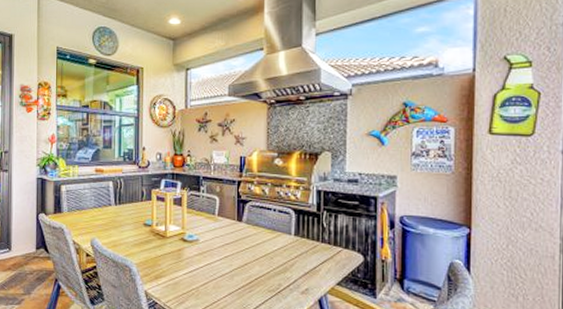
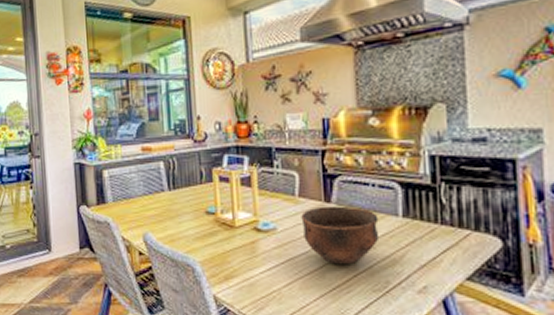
bowl: none [218,224,277,271] -> present [301,206,380,265]

